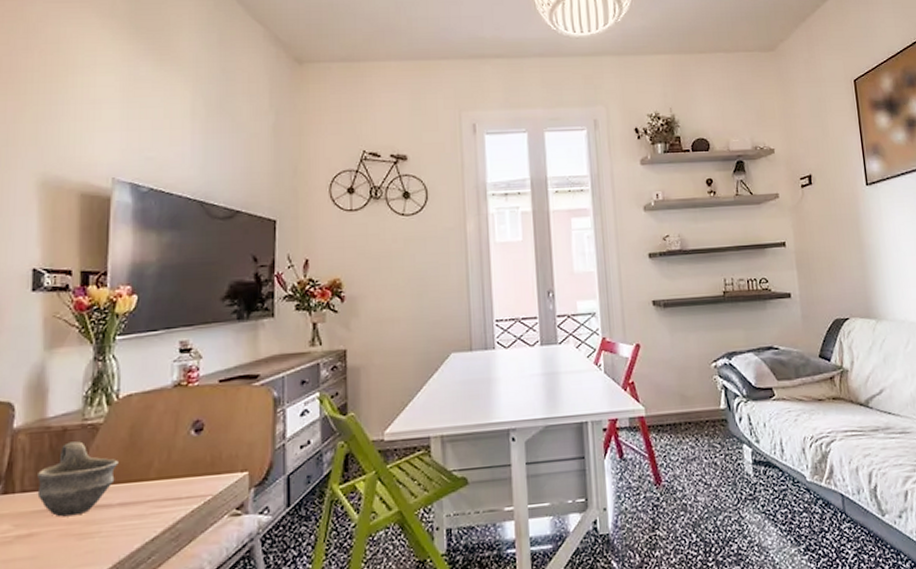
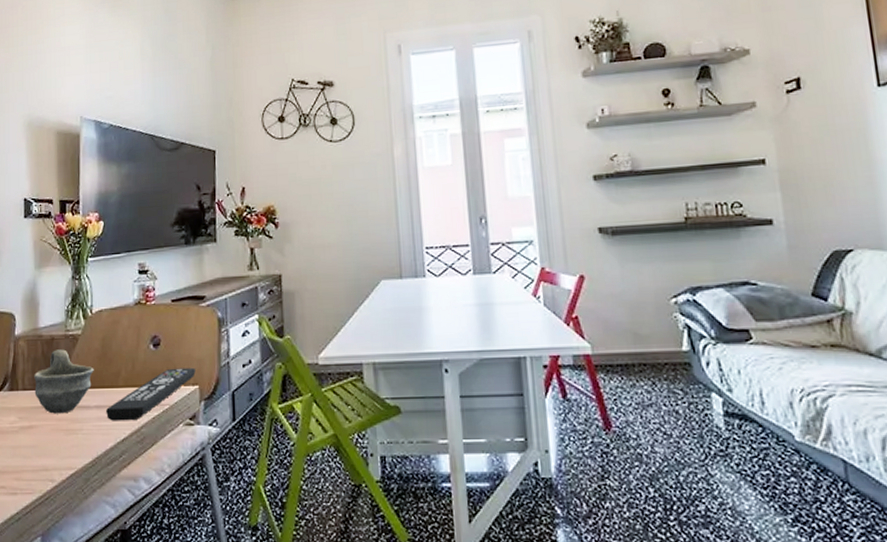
remote control: none [133,452,245,519] -> present [106,367,196,421]

